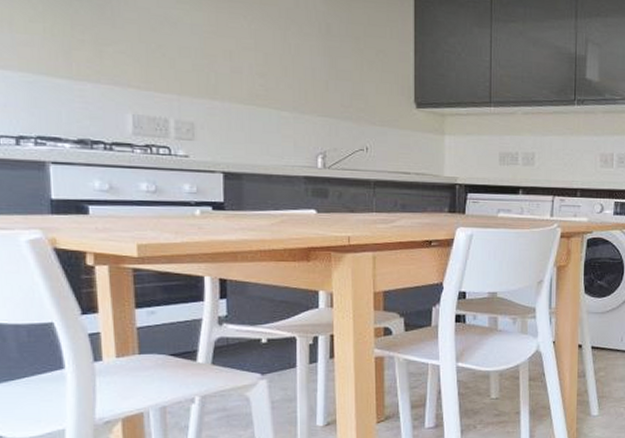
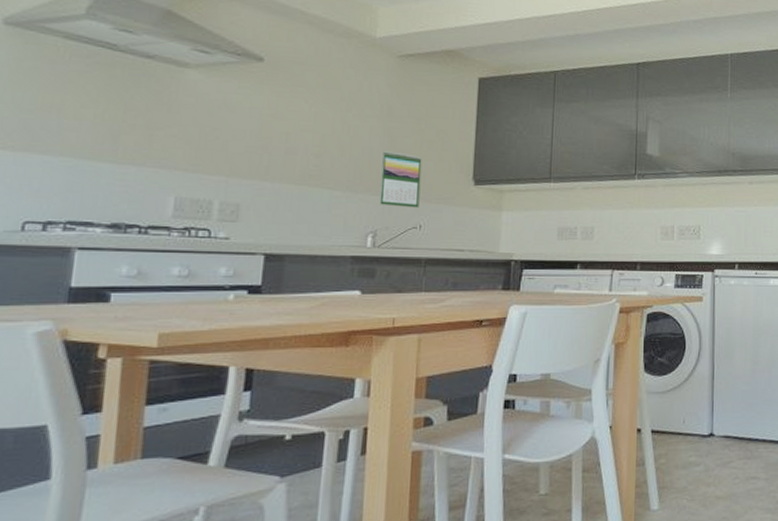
calendar: none [324,71,364,130] -> present [379,151,422,208]

